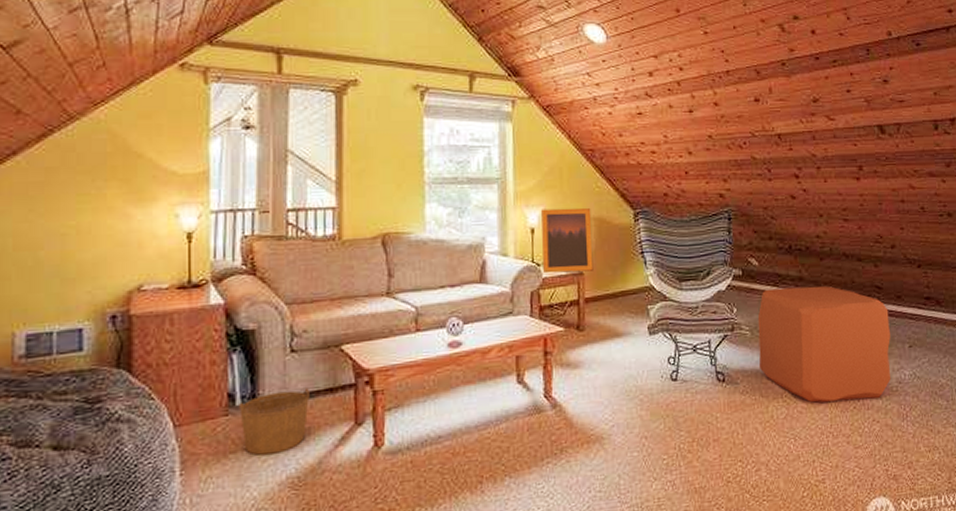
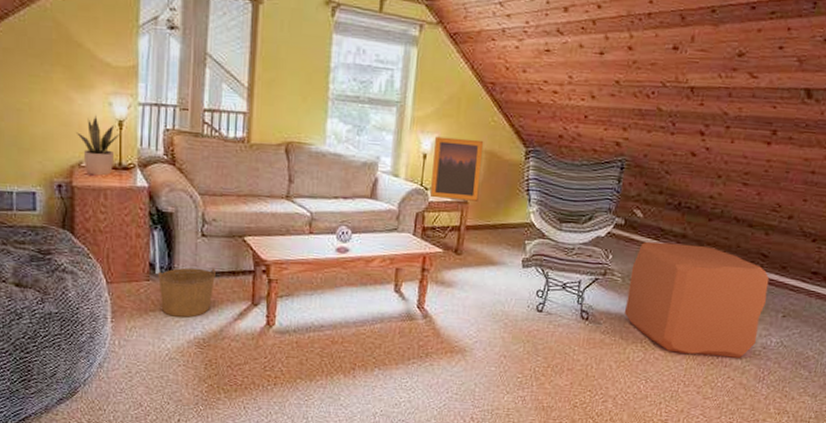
potted plant: none [134,230,190,299] -> present [75,115,121,176]

